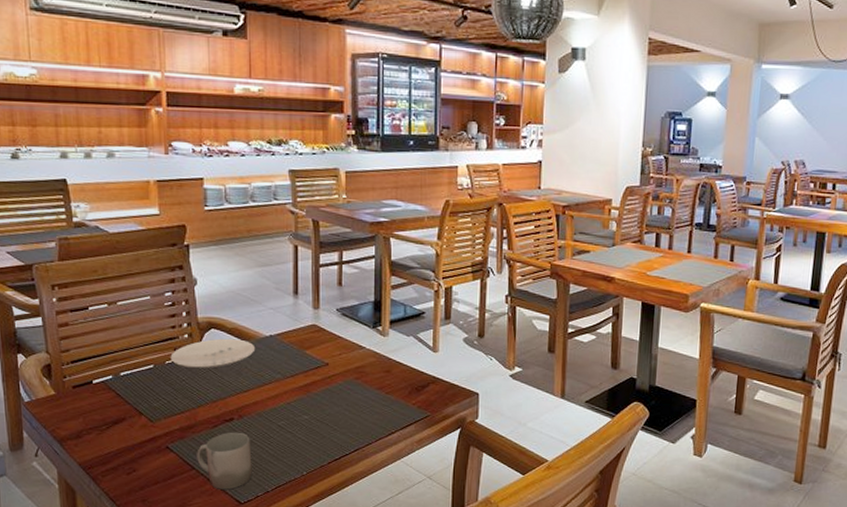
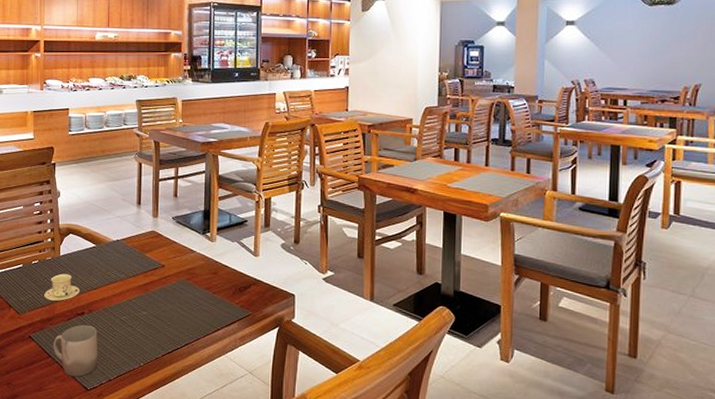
plate: present [170,338,256,368] -> none [36,242,105,268]
cup and saucer: none [183,375,226,406] -> present [44,274,79,301]

